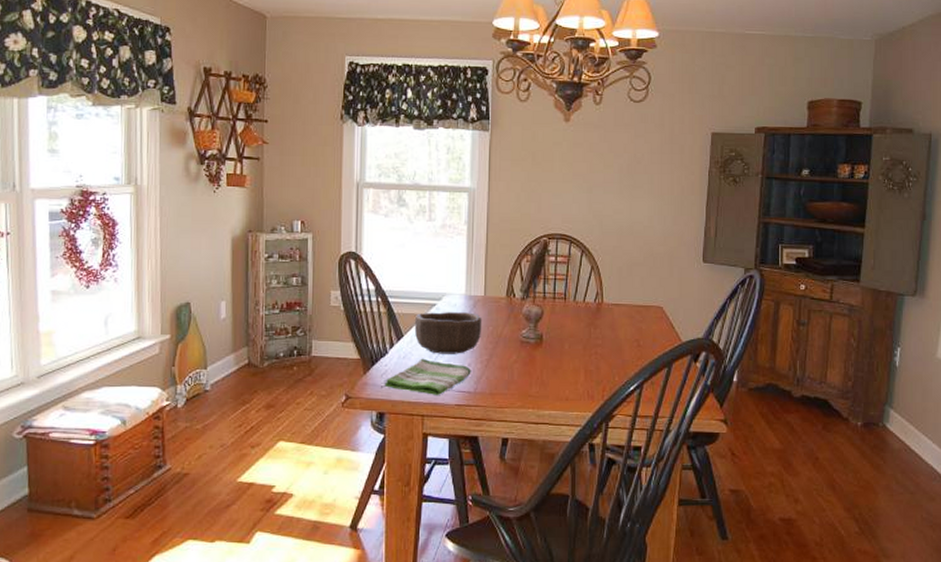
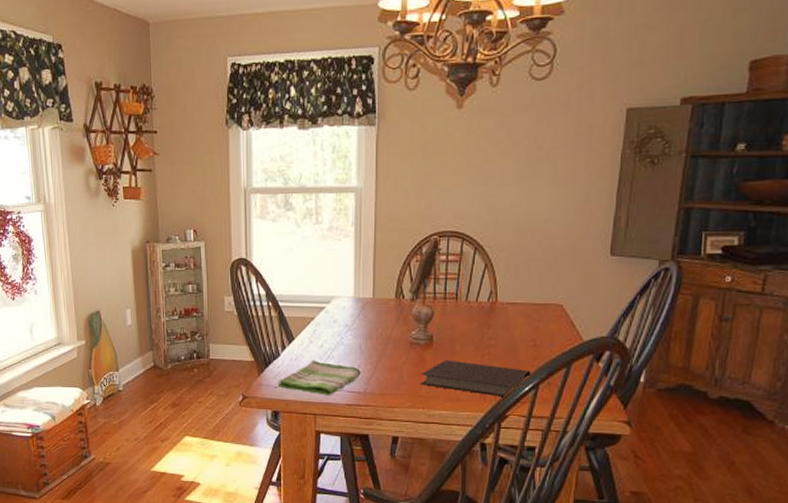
wooden bowl: present [414,311,482,354] -> none [304,314,371,356]
notebook: none [531,359,636,397] -> present [421,360,531,398]

